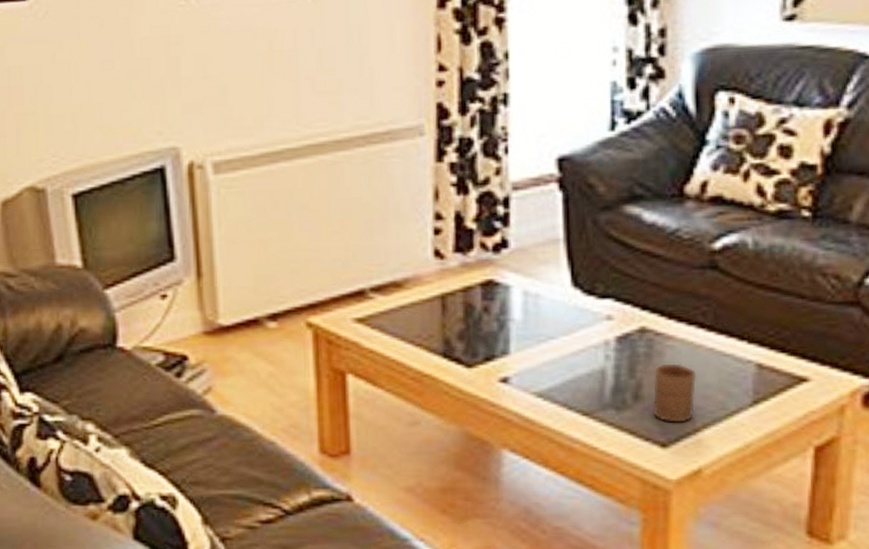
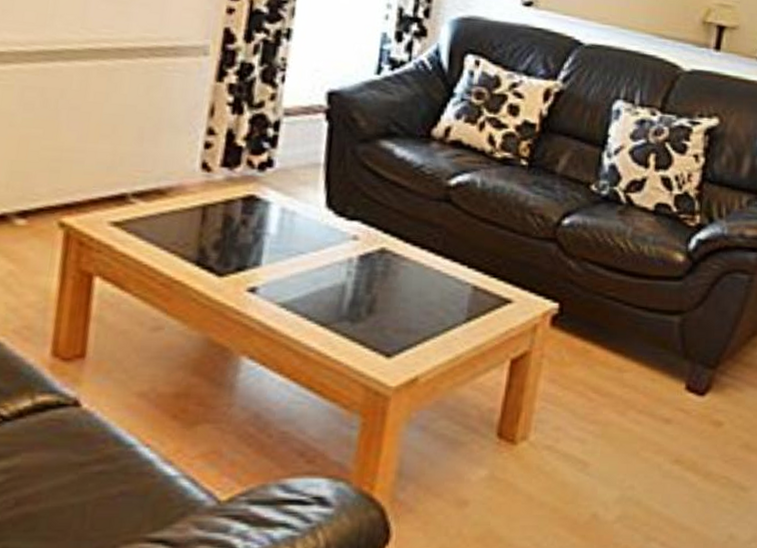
cup: present [652,363,697,423] -> none [382,282,423,336]

